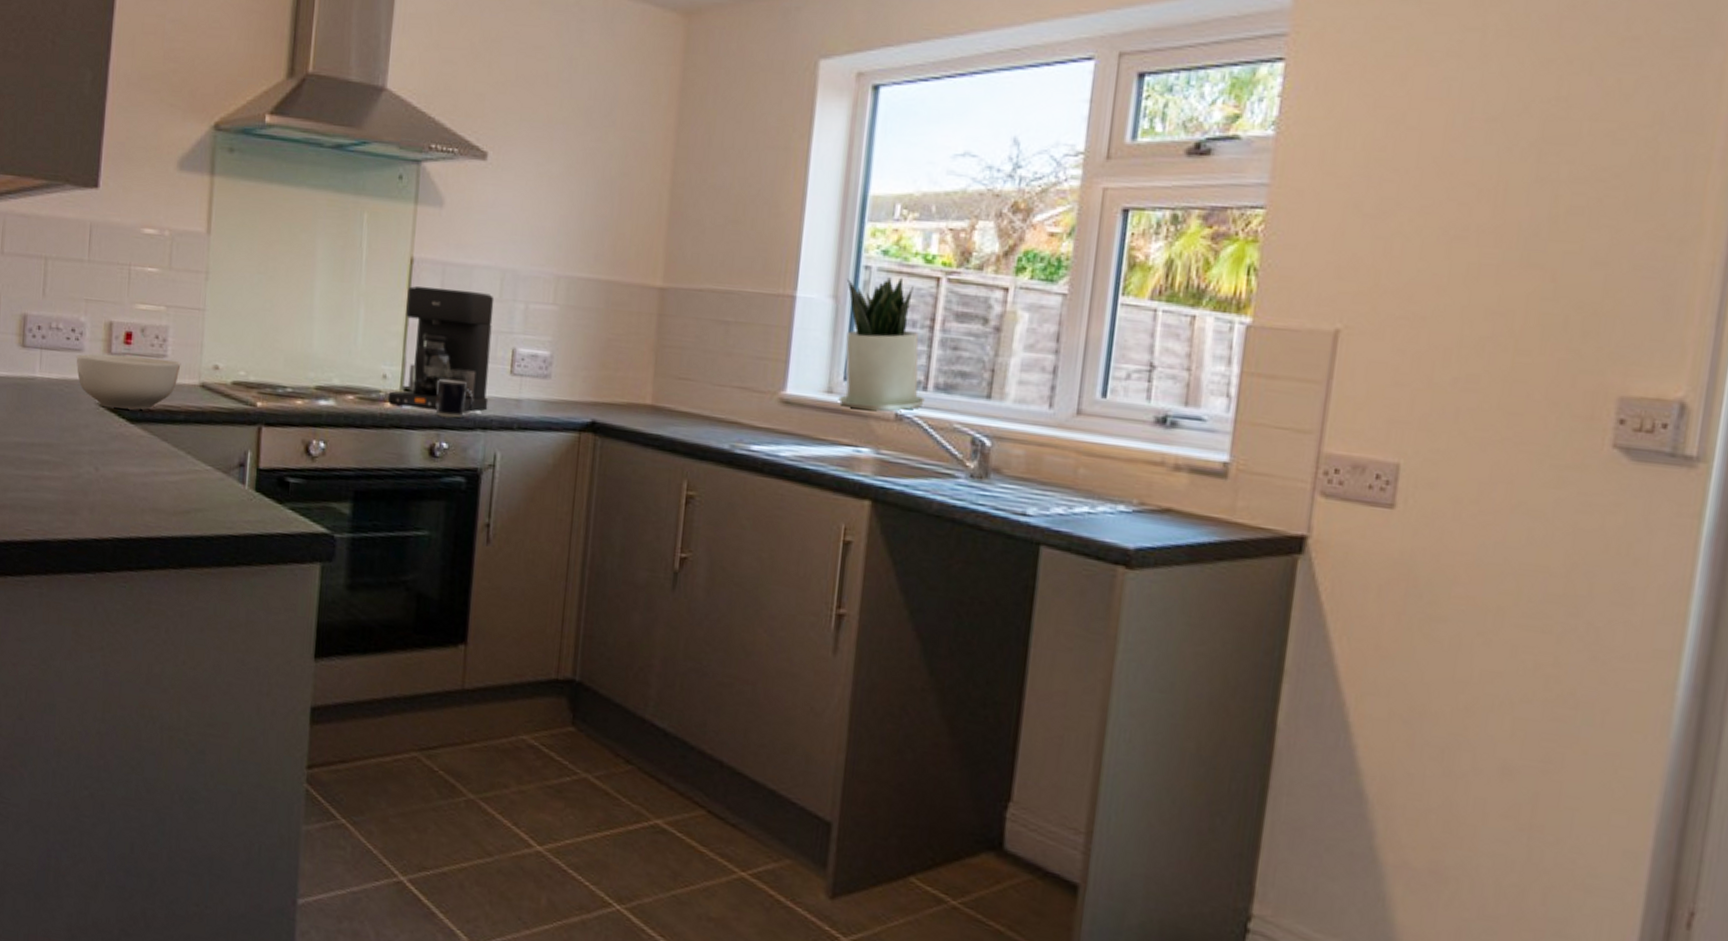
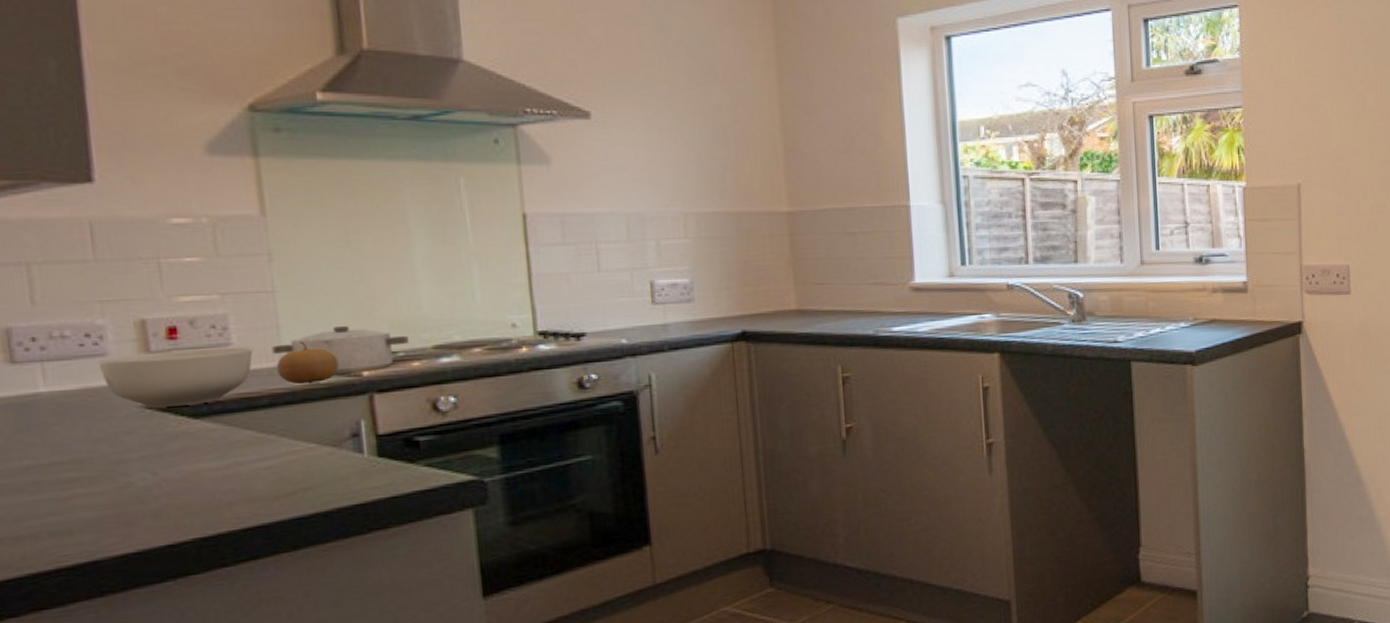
cooking pot: none [194,352,297,403] -> present [271,325,408,375]
fruit: none [195,362,241,407] -> present [277,340,340,385]
coffee maker: present [388,286,495,412] -> none [522,237,634,351]
mug: present [436,379,474,419] -> none [573,316,618,353]
planter: present [838,277,925,412] -> none [951,181,1028,286]

